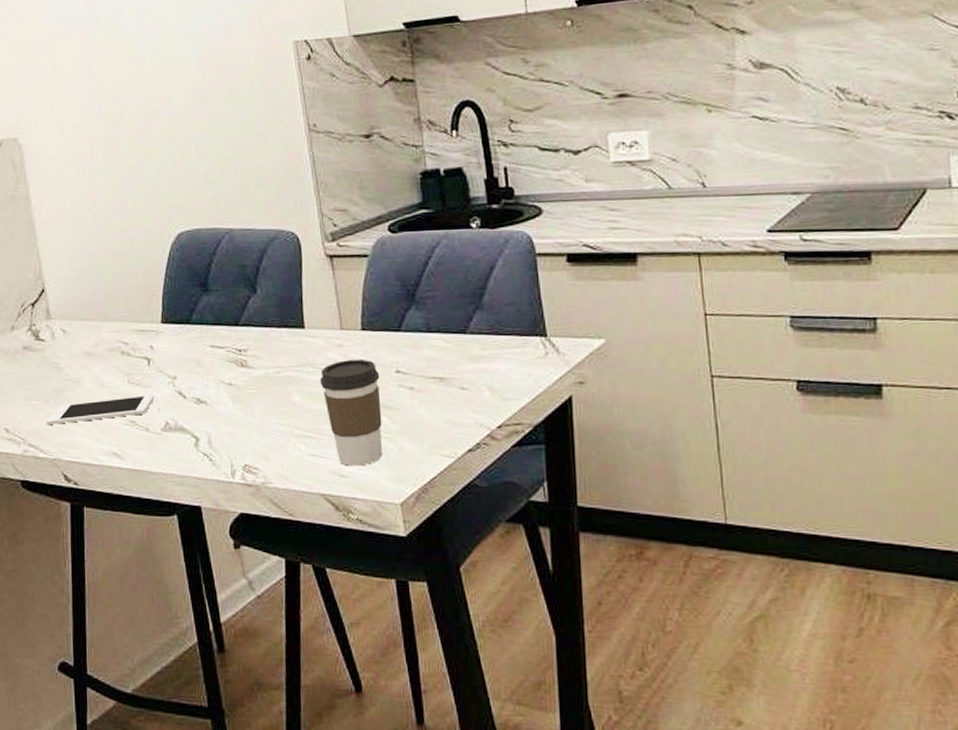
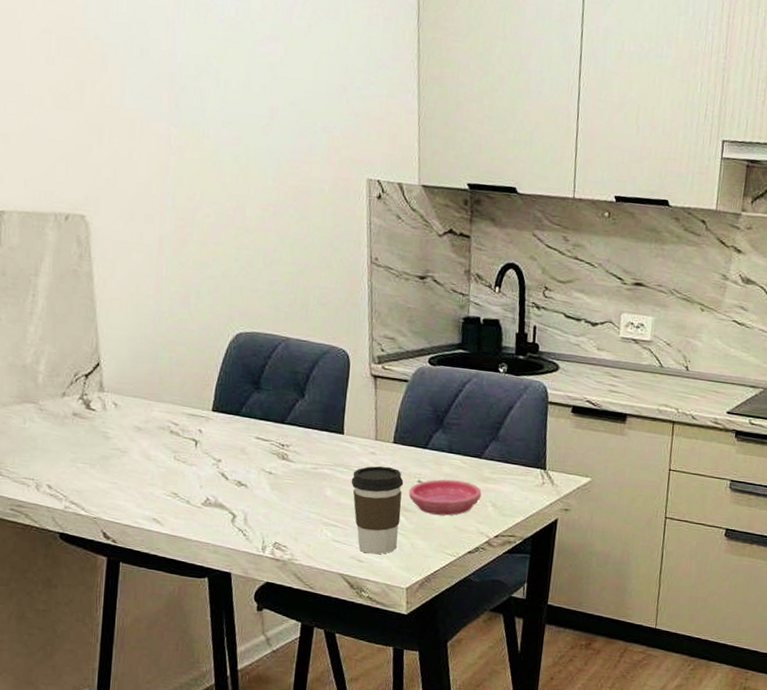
cell phone: present [46,394,155,424] -> none [89,470,198,489]
saucer: none [387,364,474,409] -> present [409,479,482,516]

